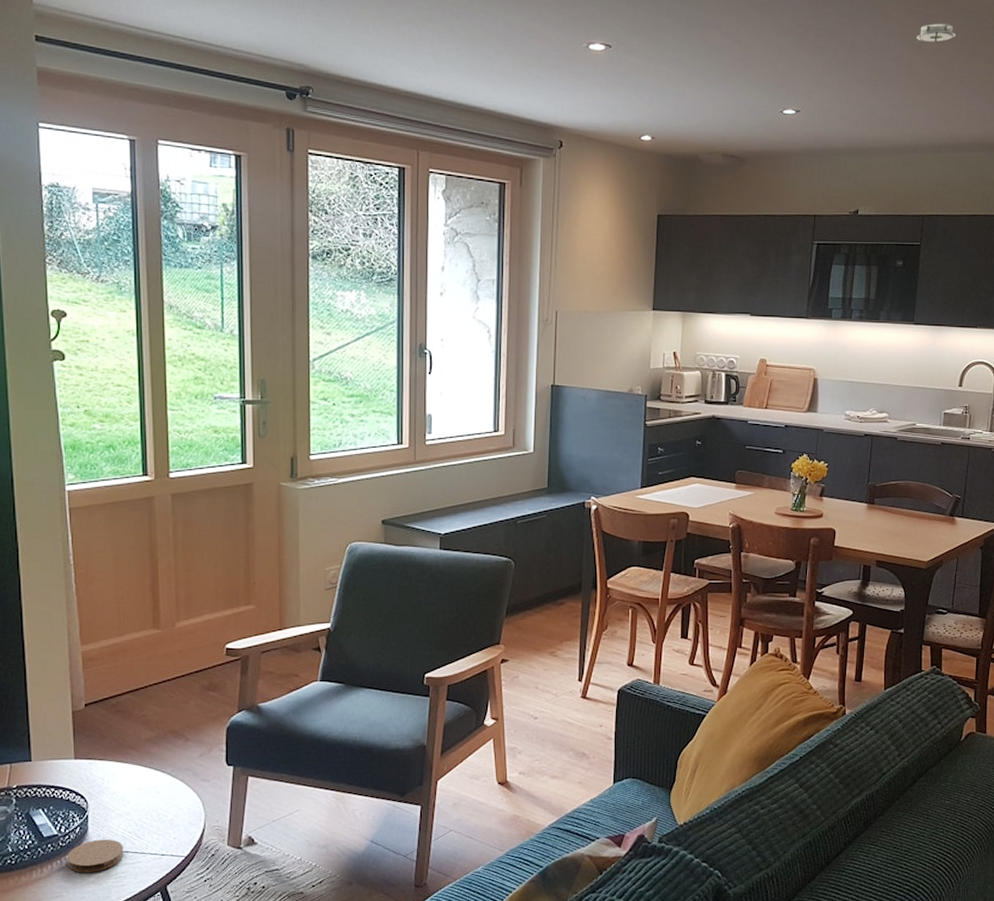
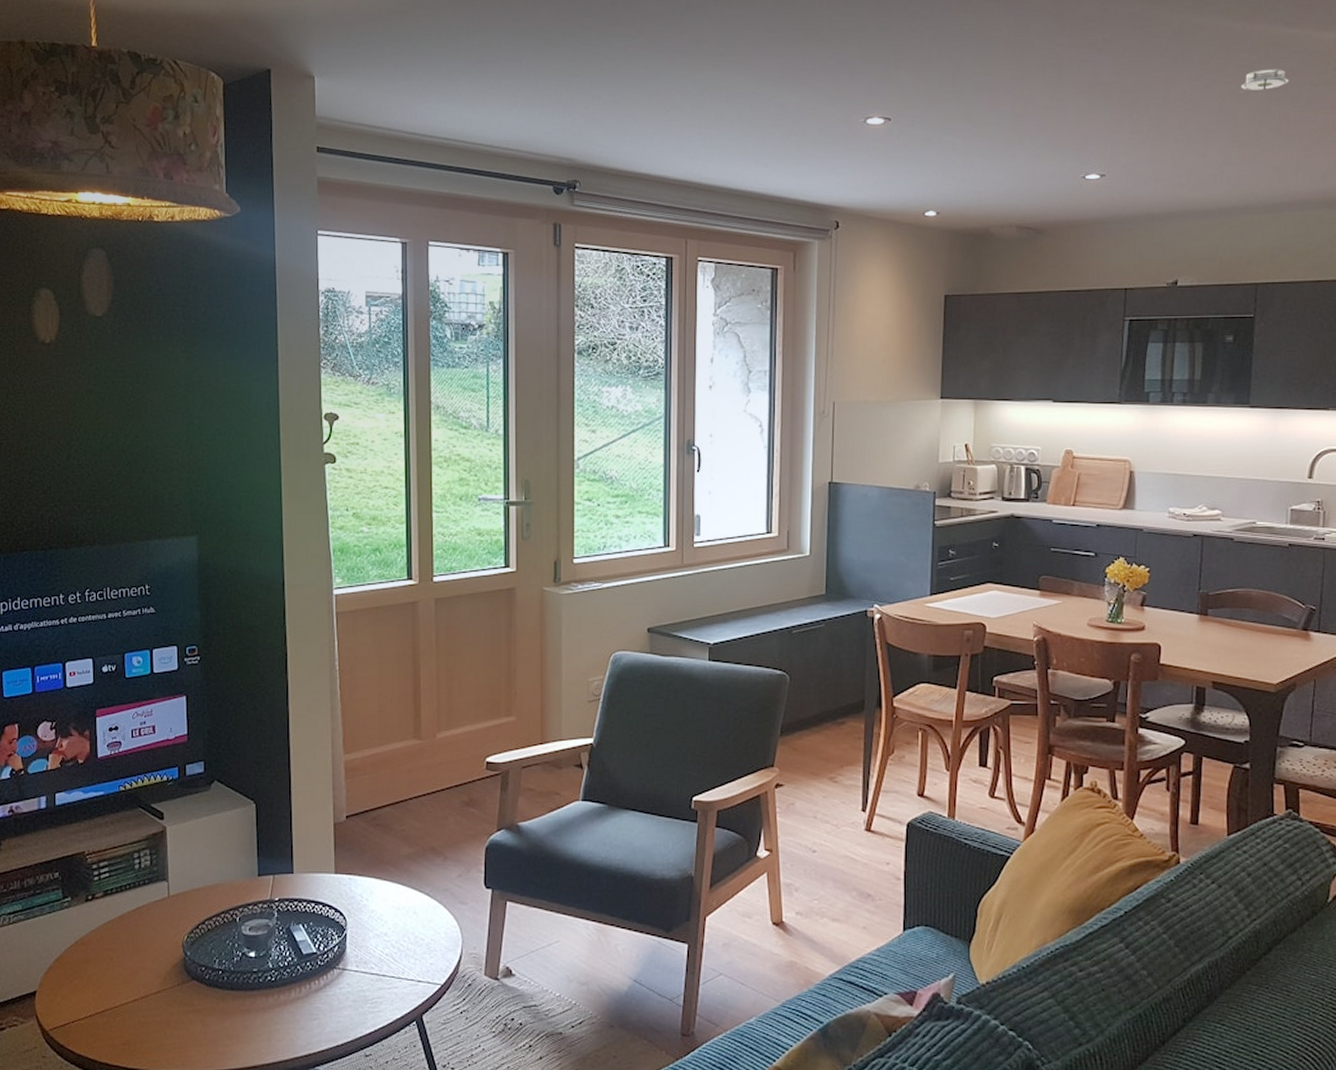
coaster: present [66,839,124,873] -> none [324,960,380,995]

